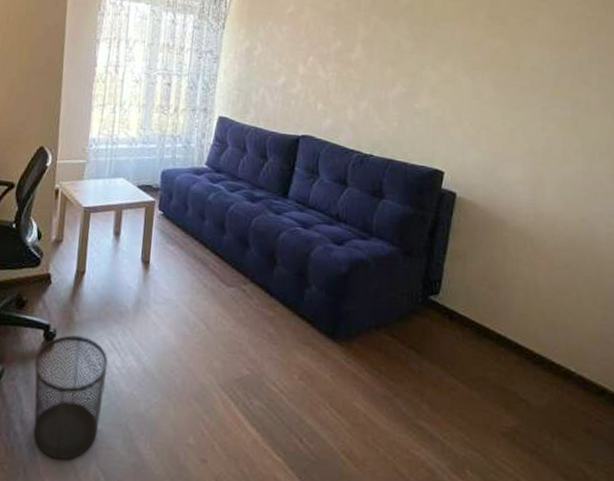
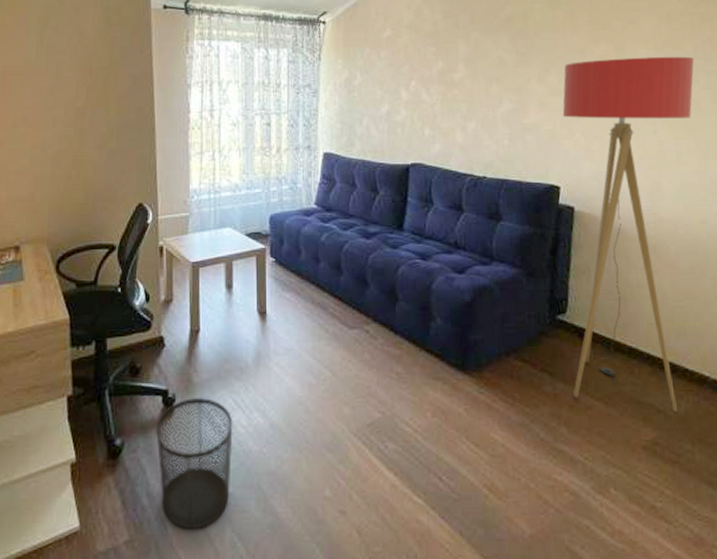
floor lamp: none [437,53,588,403] -> present [562,56,695,412]

